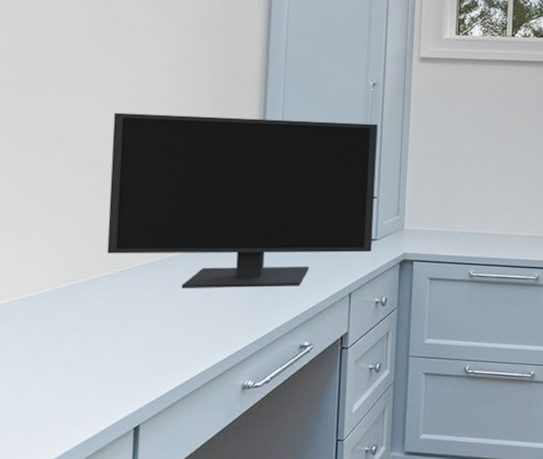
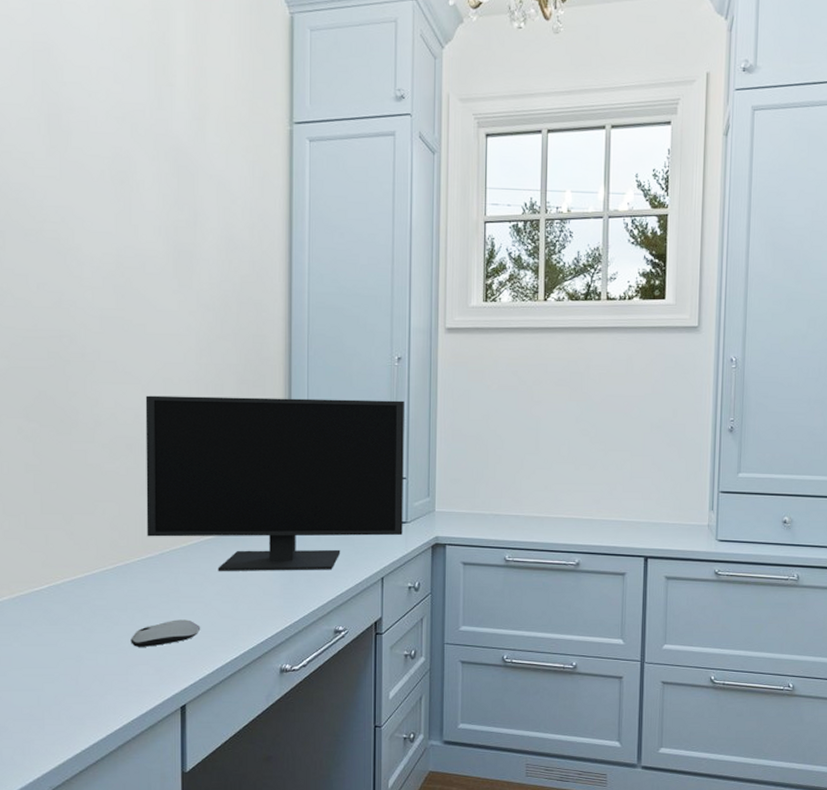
computer mouse: none [82,338,160,367] -> present [130,619,201,647]

